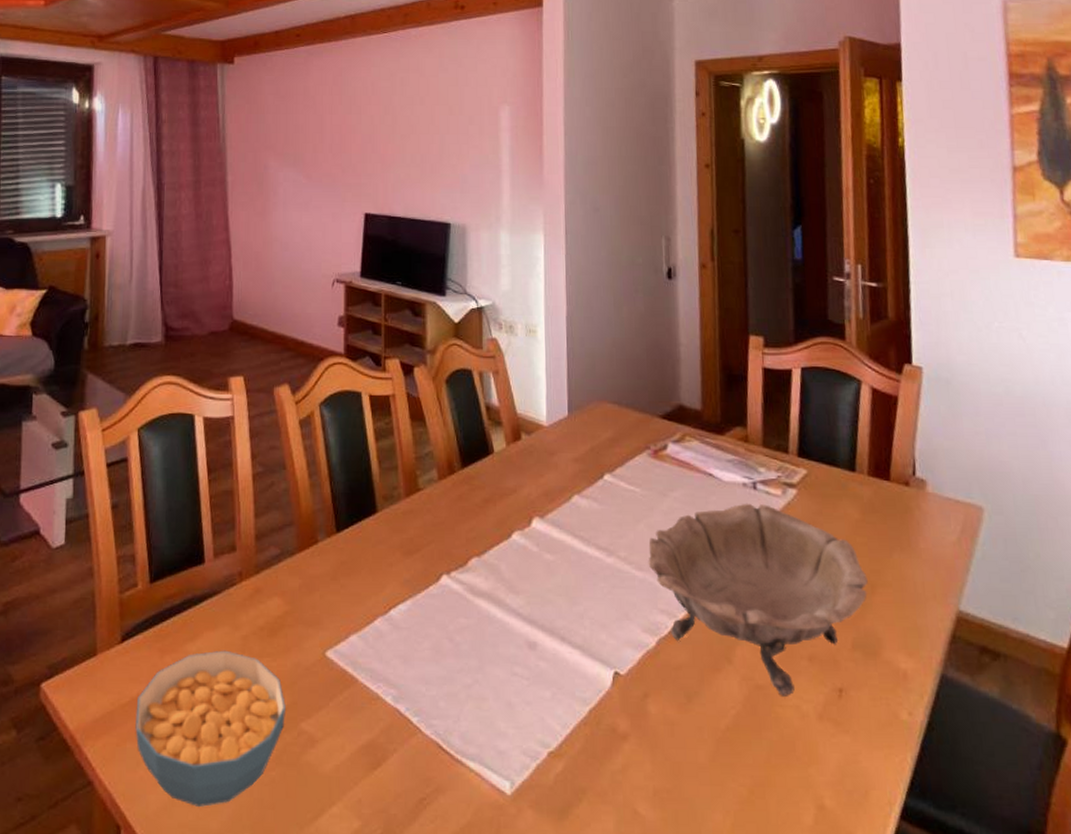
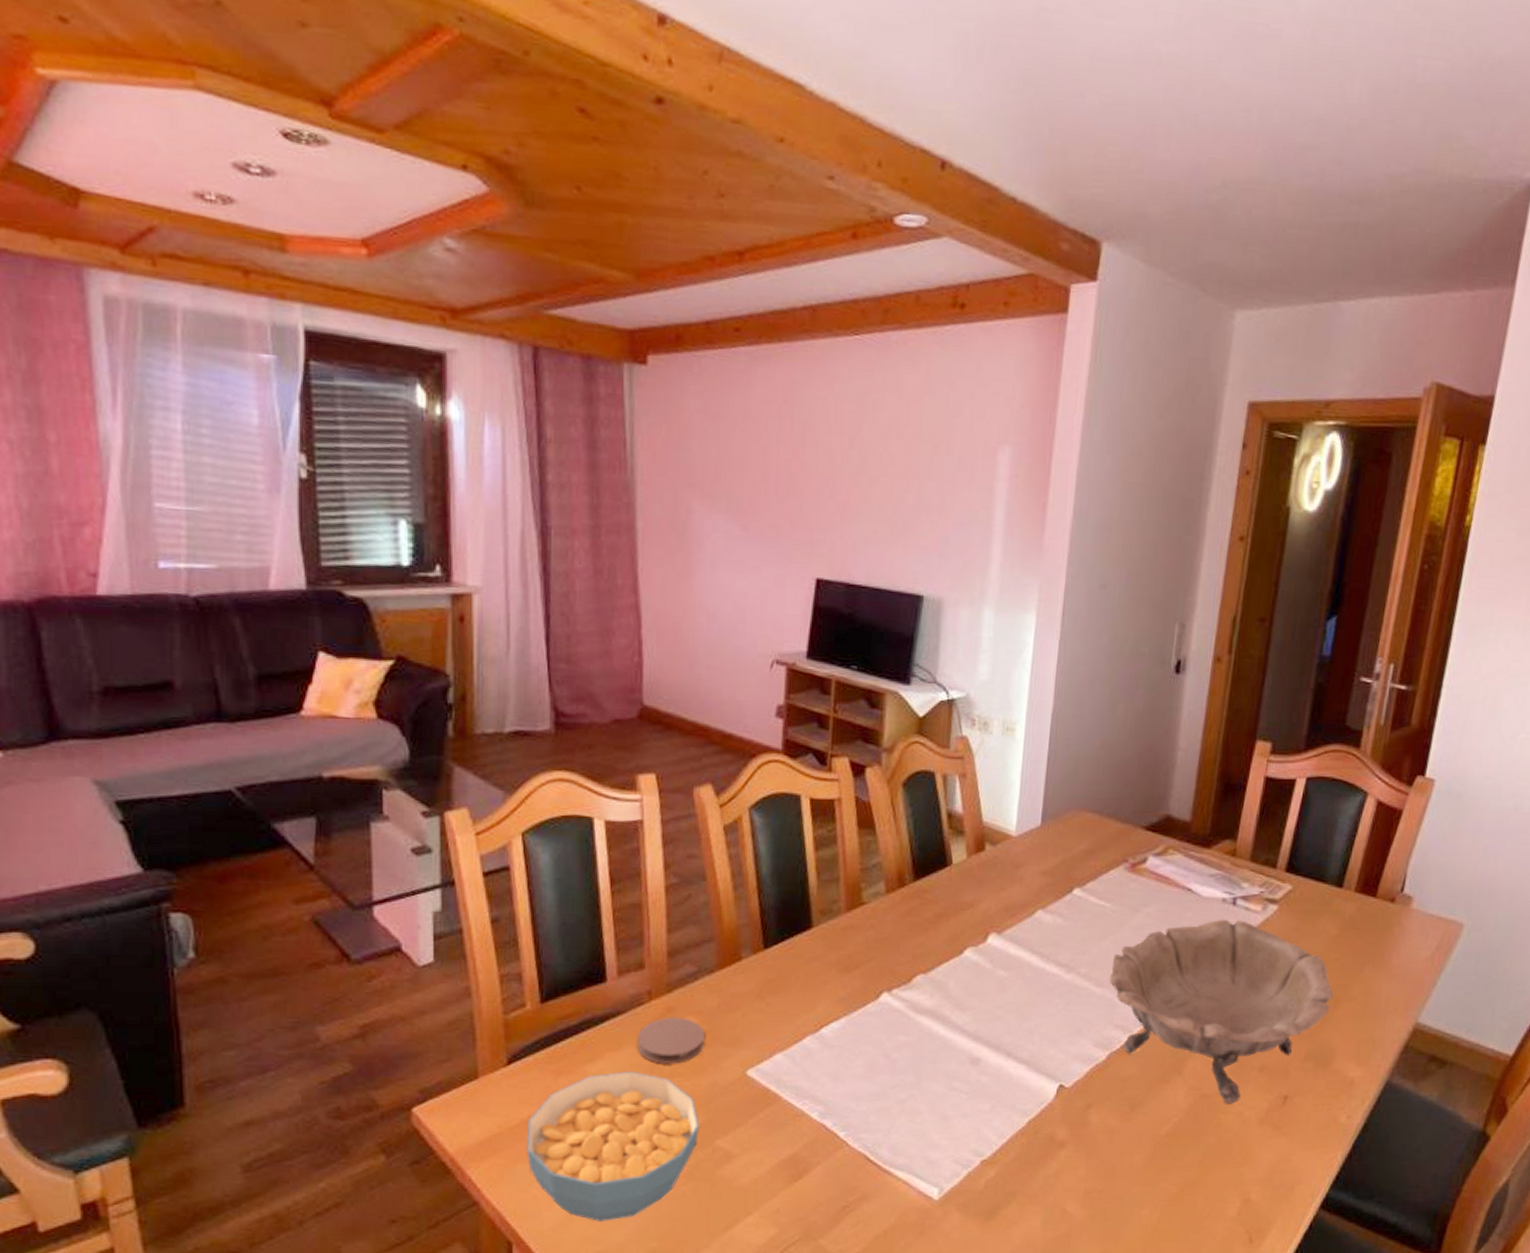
coaster: none [230,597,288,644] -> present [637,1017,704,1064]

